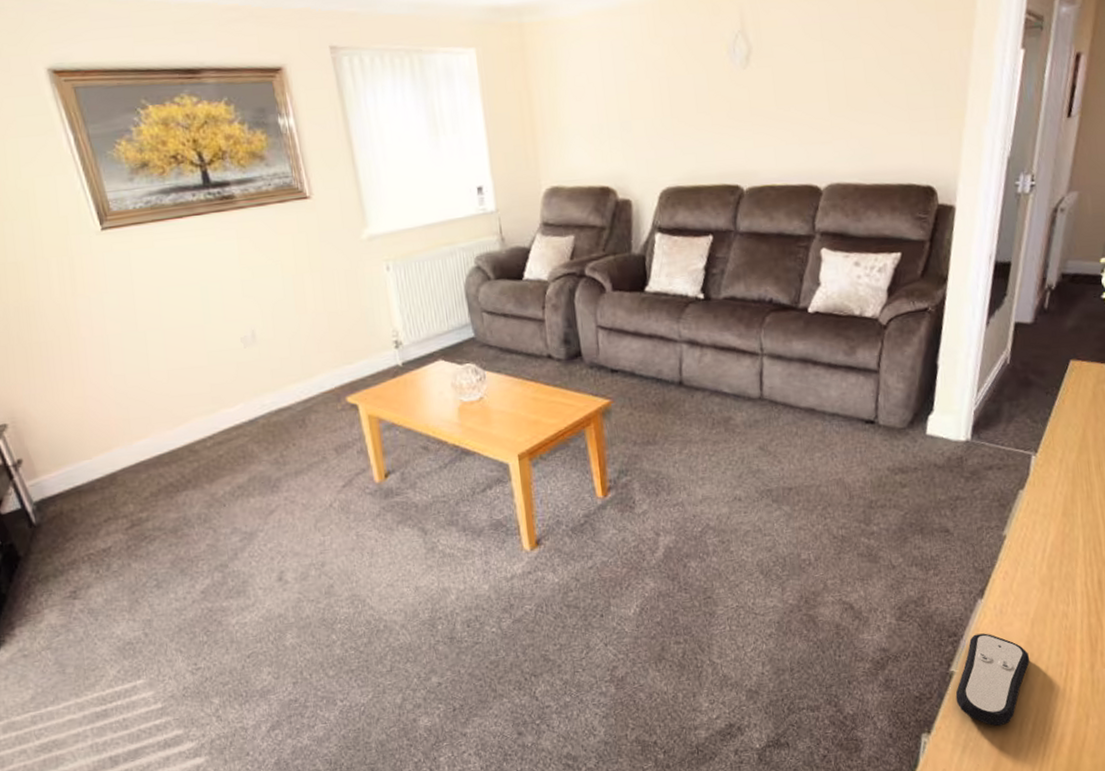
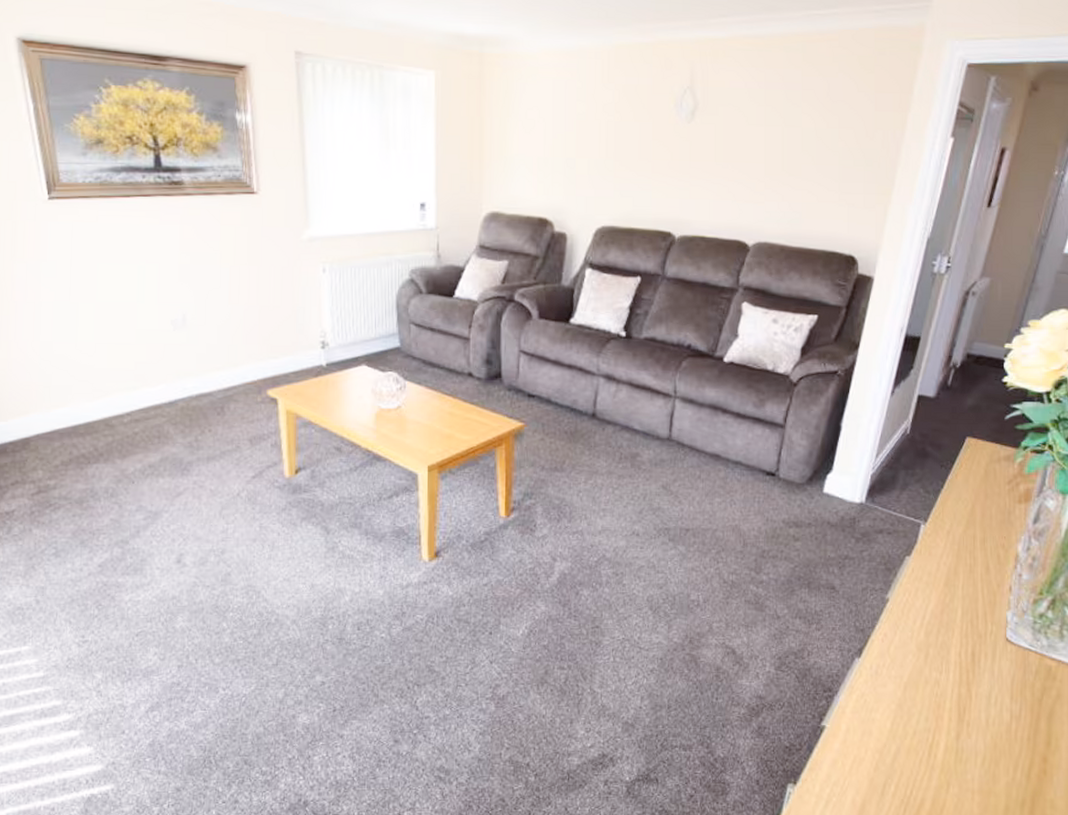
remote control: present [955,633,1030,727] -> none [824,692,899,785]

